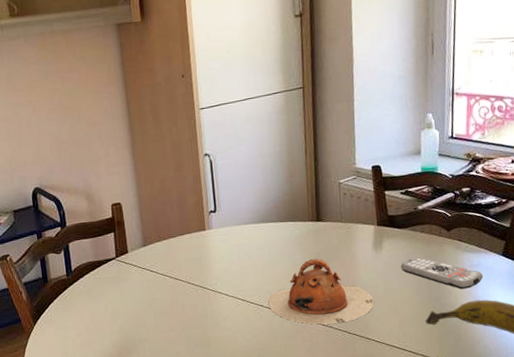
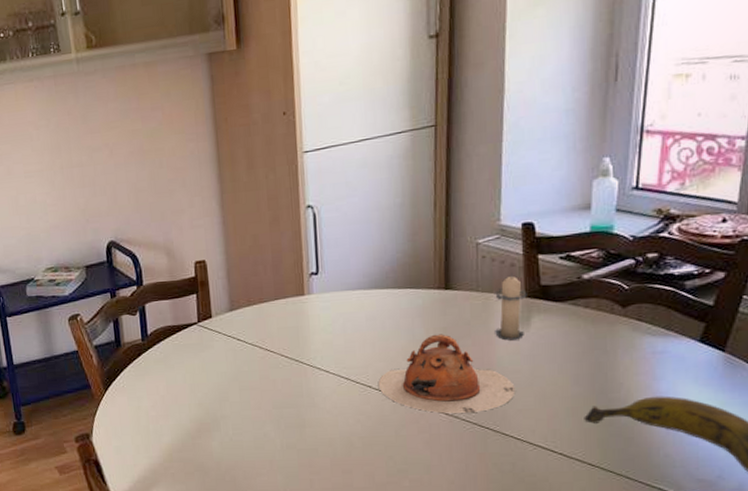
candle: none [355,206,379,262] -> present [495,273,527,341]
remote control: present [400,257,484,289] -> none [554,338,670,382]

